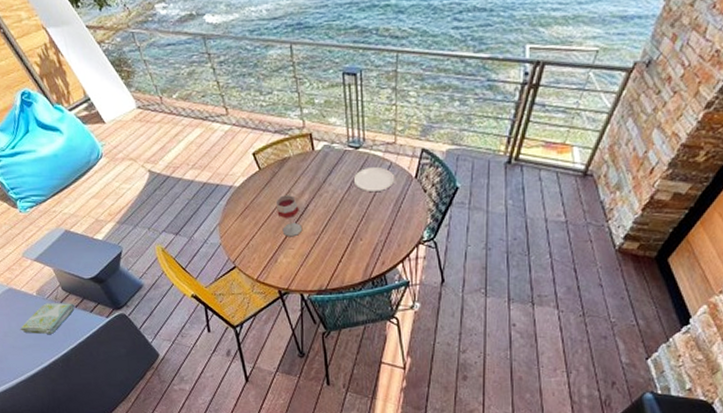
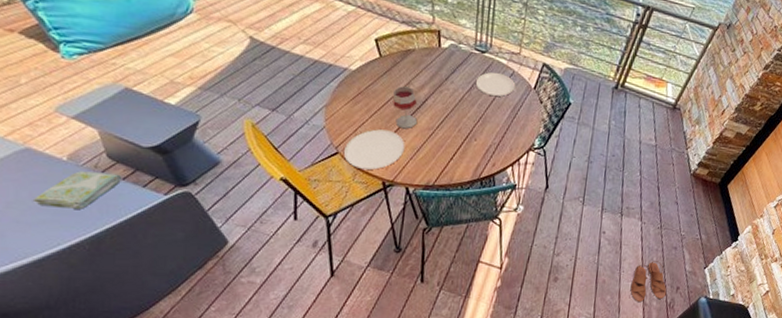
plate: none [241,240,295,280] -> present [344,129,405,170]
sandal: none [553,353,600,399] -> present [630,261,667,302]

